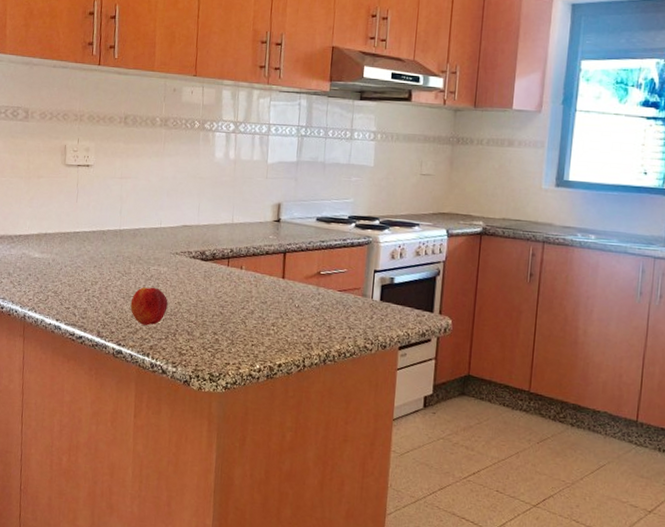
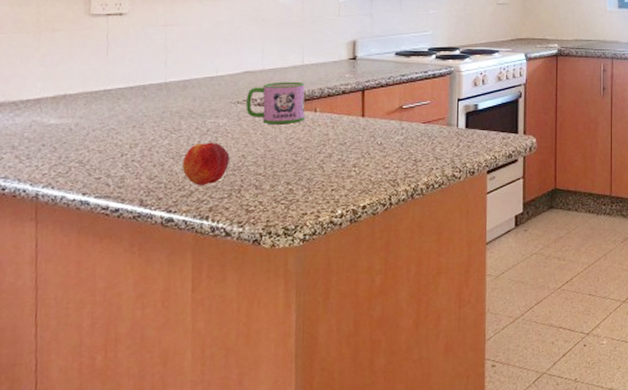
mug: none [183,237,233,278] -> present [246,81,305,125]

